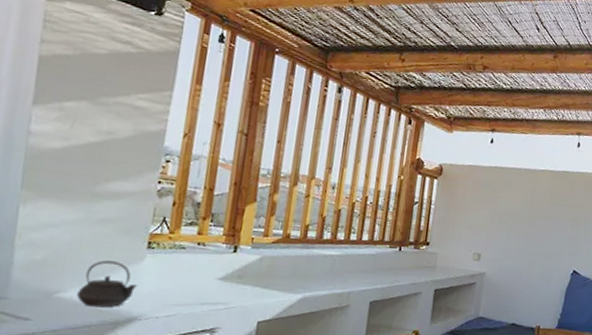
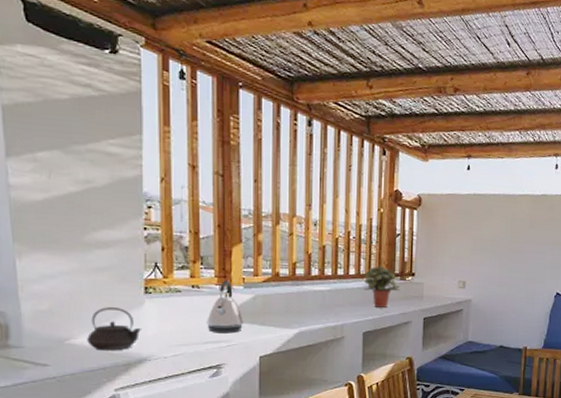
kettle: none [206,239,247,296] -> present [207,280,244,334]
potted plant: none [375,233,416,277] -> present [362,265,402,308]

